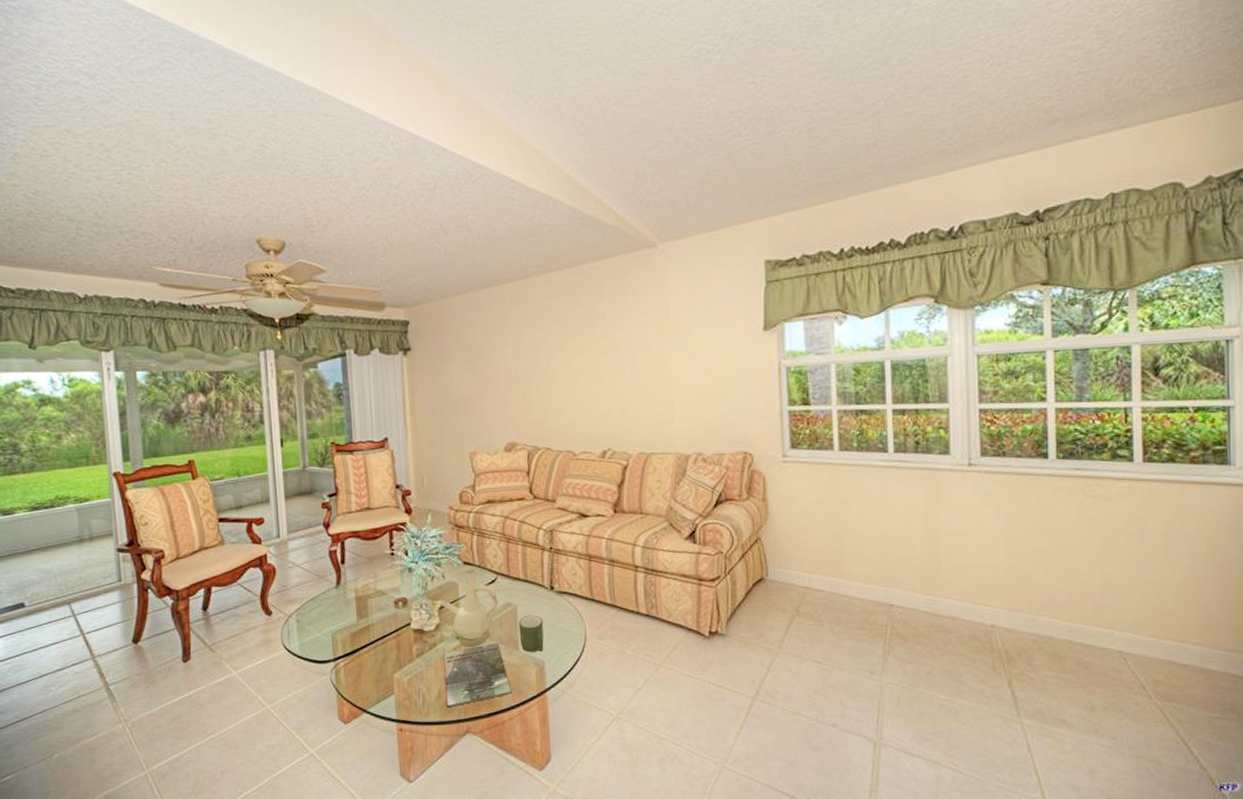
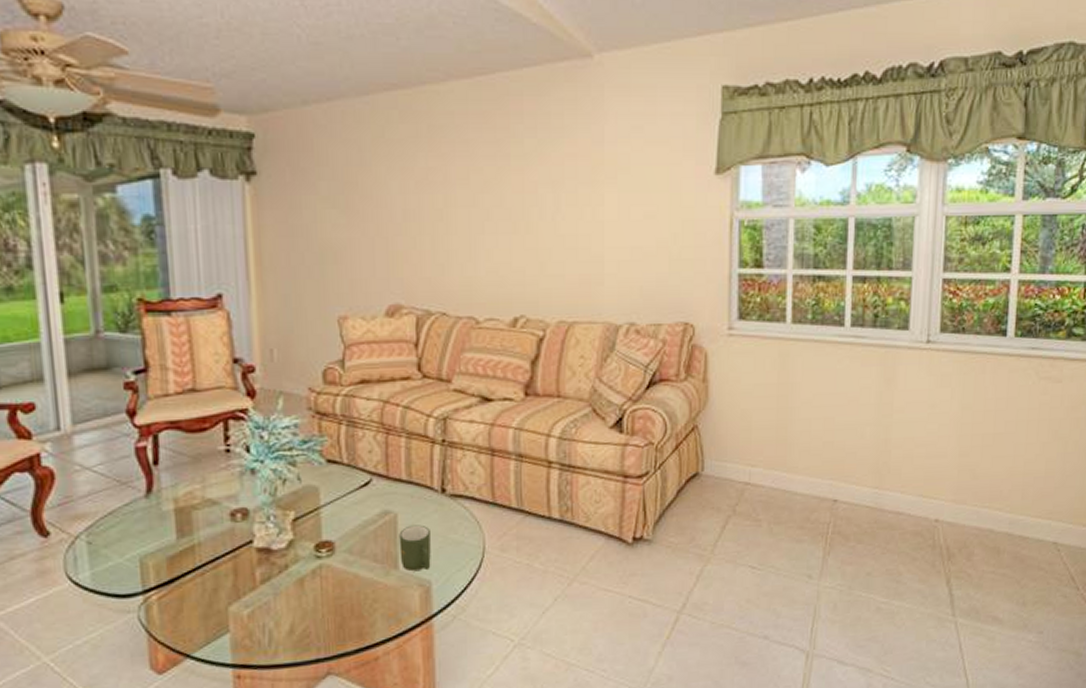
coffeepot: present [436,568,498,648] -> none [289,467,373,569]
magazine: present [443,642,512,708] -> none [298,560,389,646]

